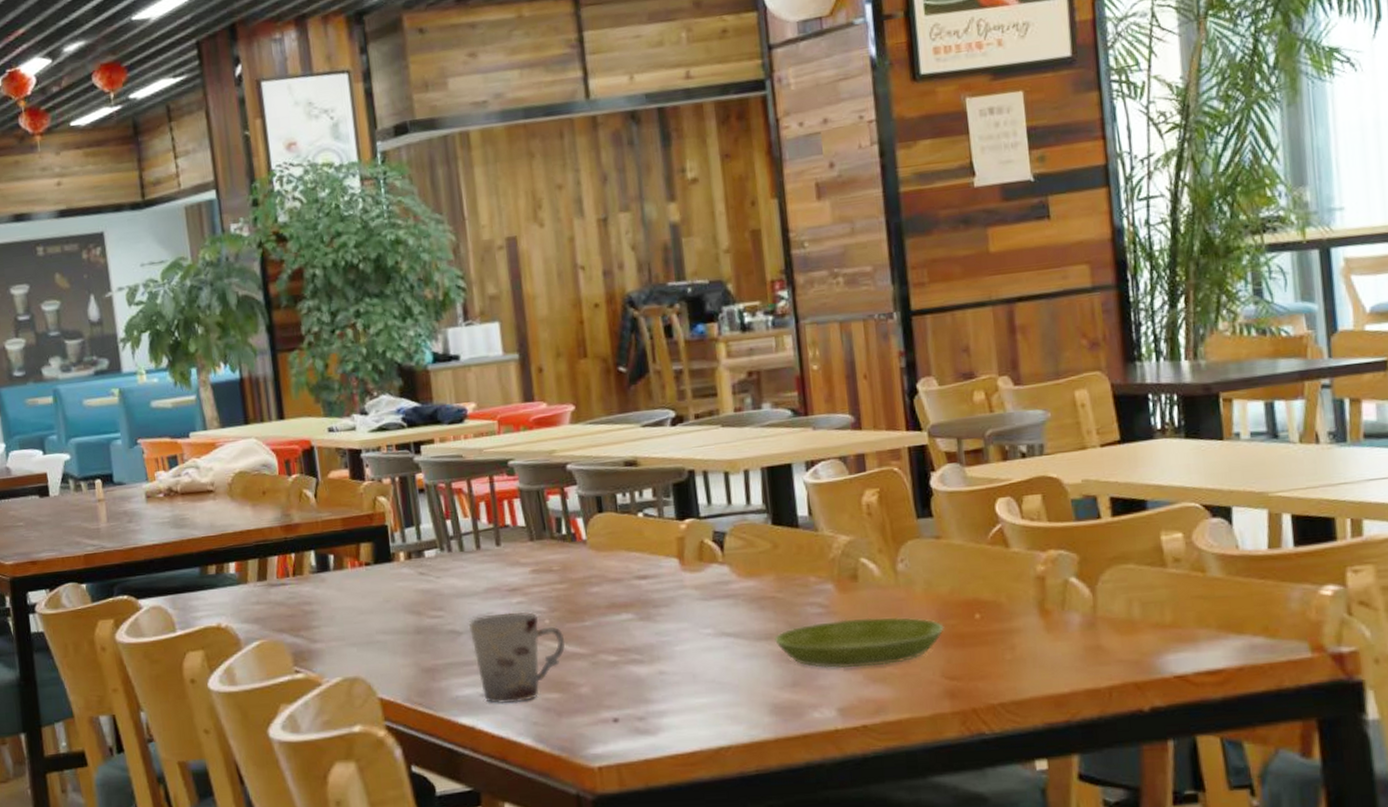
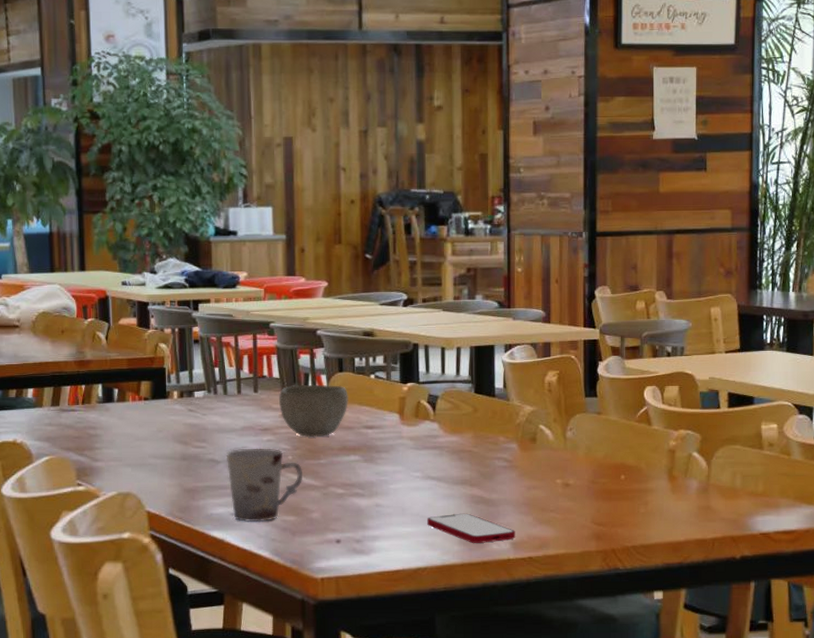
bowl: none [527,528,614,596] -> present [279,384,348,438]
smartphone: none [726,675,843,712] -> present [427,513,515,543]
saucer: present [775,617,945,669] -> none [468,472,597,511]

